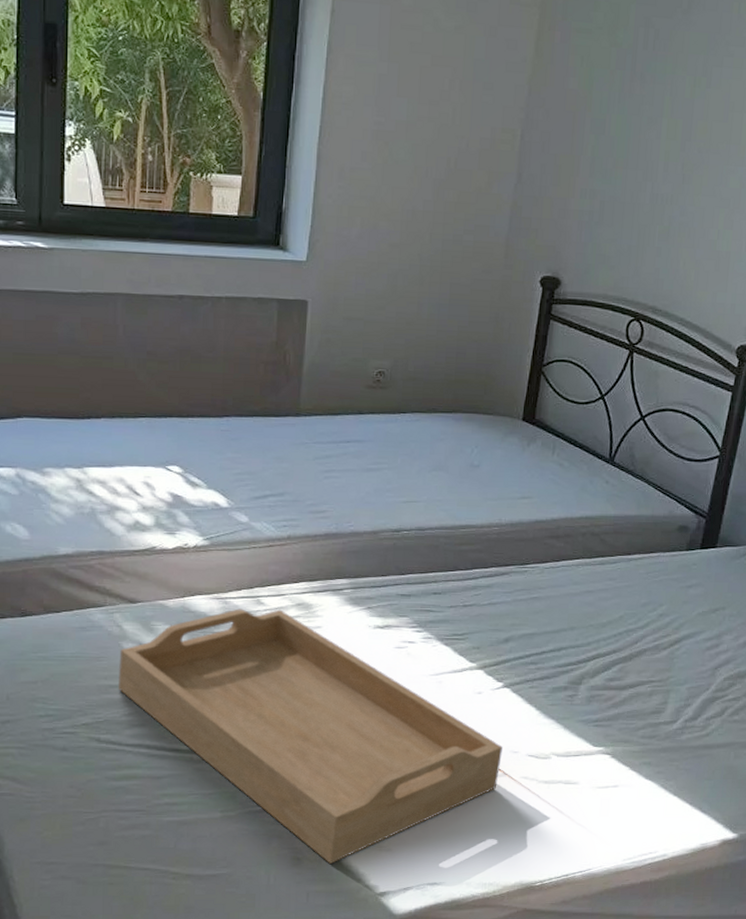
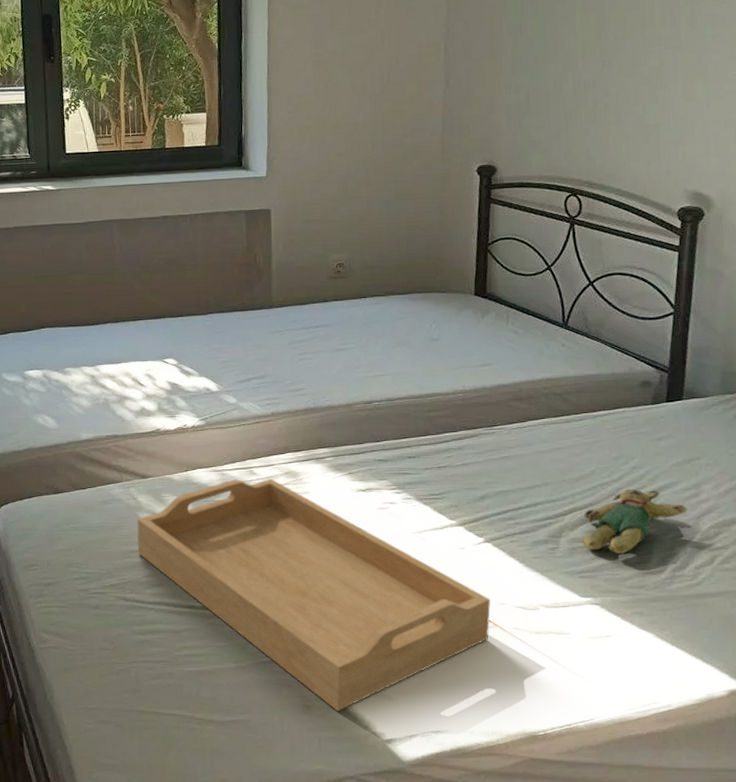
teddy bear: none [601,636,707,704] -> present [582,489,688,555]

